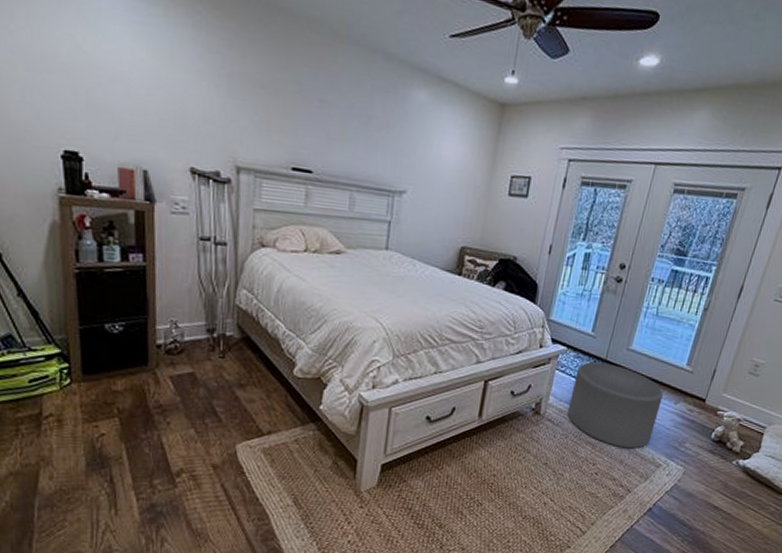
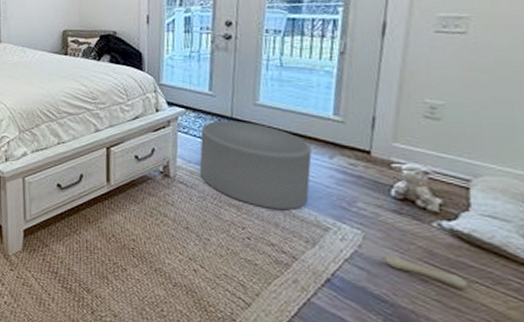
dog toy: none [694,488,744,513] -> present [385,255,468,289]

